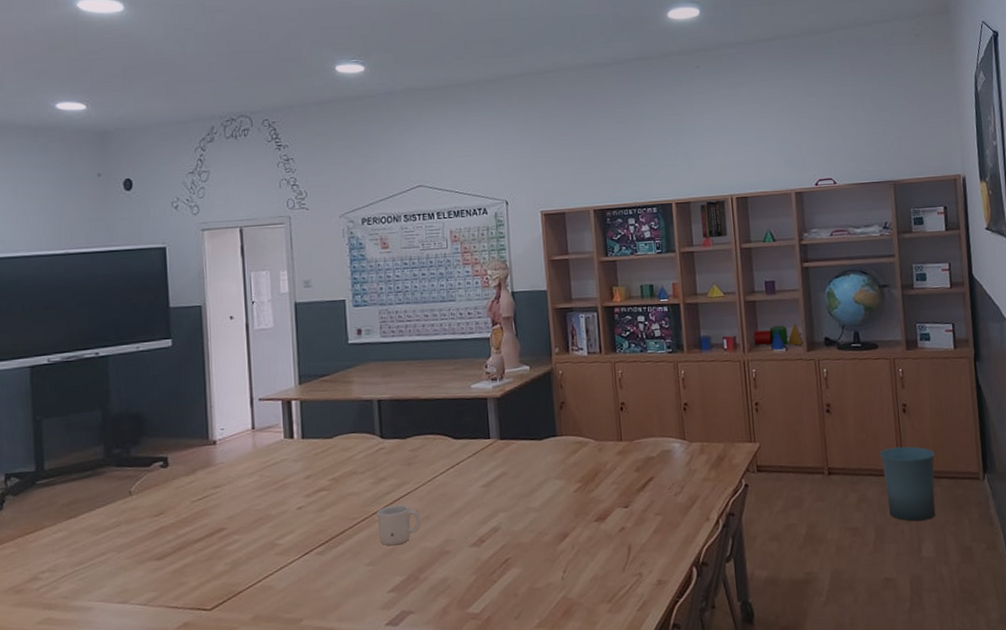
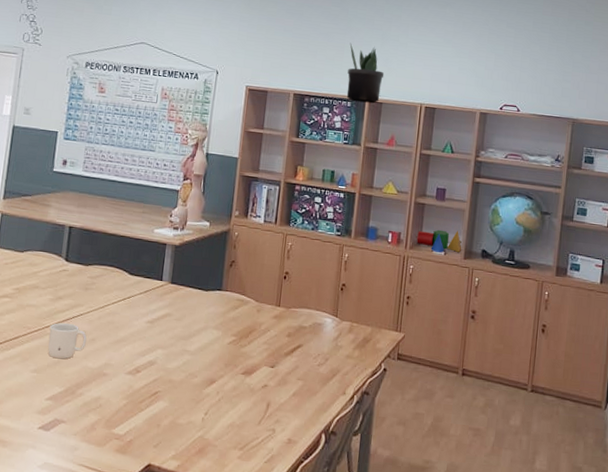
planter: none [643,143,687,206] -> present [346,42,385,104]
books: present [700,200,728,239] -> none [388,105,414,141]
waste bin: present [879,446,936,522] -> none [511,362,564,435]

